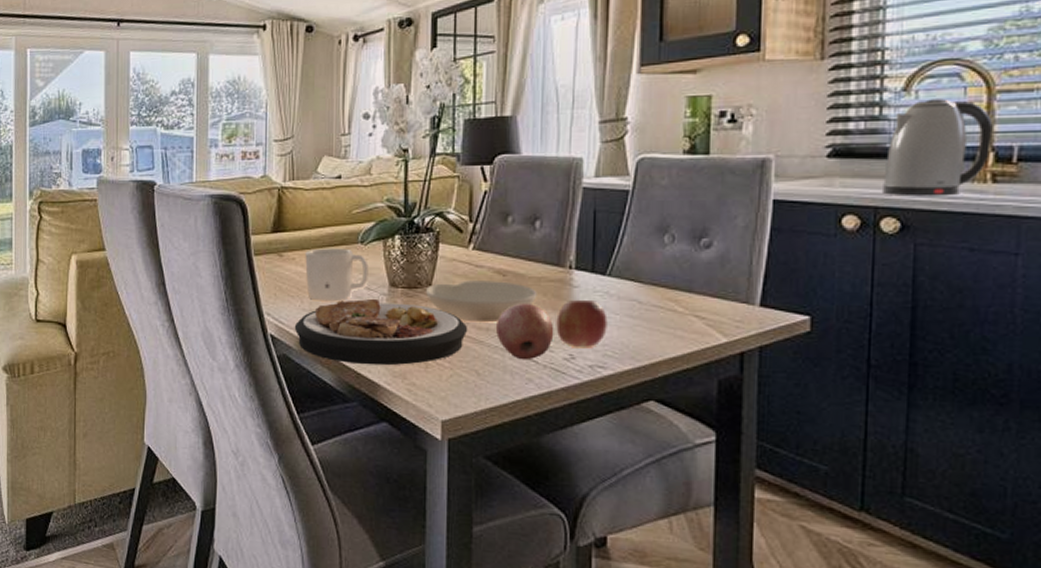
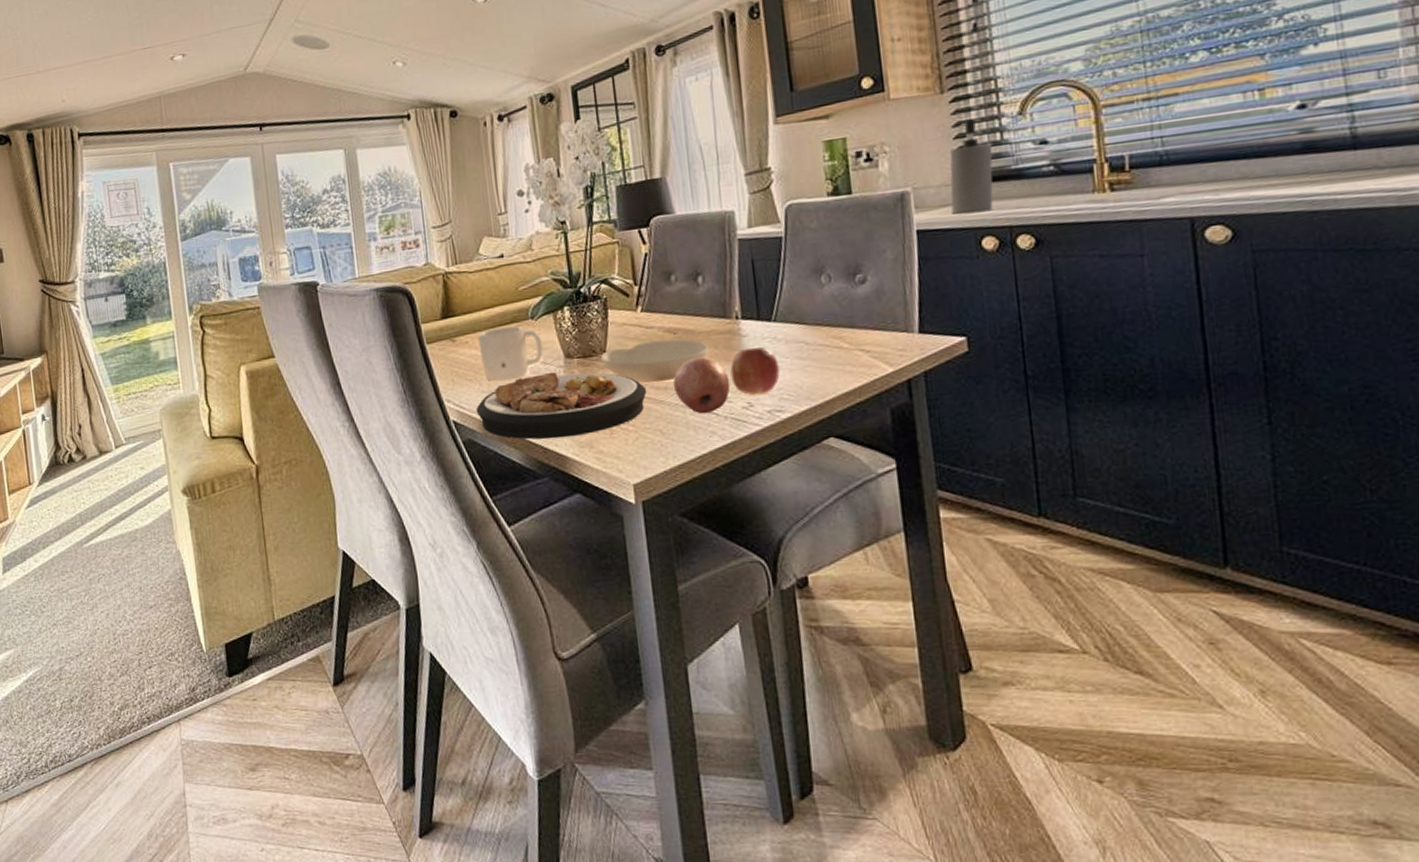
soap dispenser: none [814,91,868,189] -> present [949,120,993,215]
kettle: present [883,99,993,197] -> none [1013,118,1105,214]

